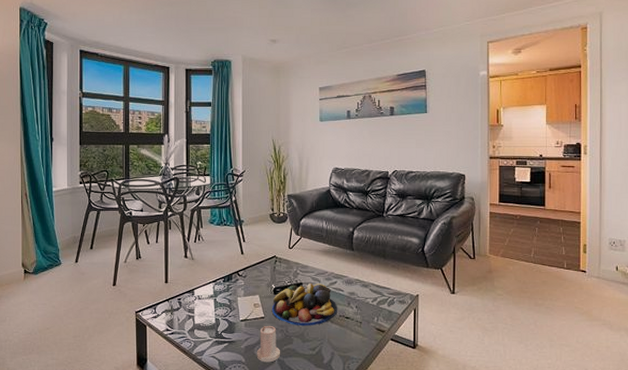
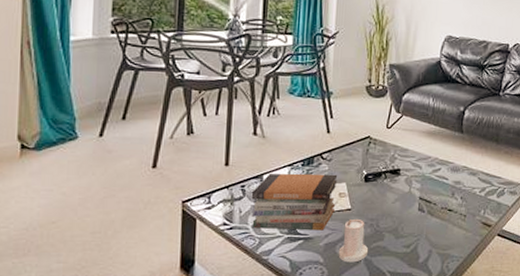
book stack: none [186,288,252,335] -> present [251,173,338,231]
fruit bowl: present [271,282,337,327] -> none [360,169,440,220]

